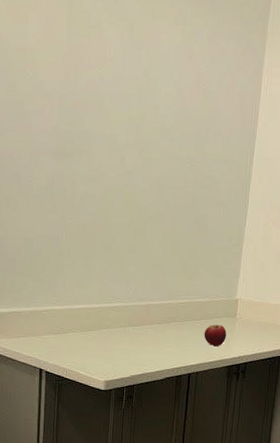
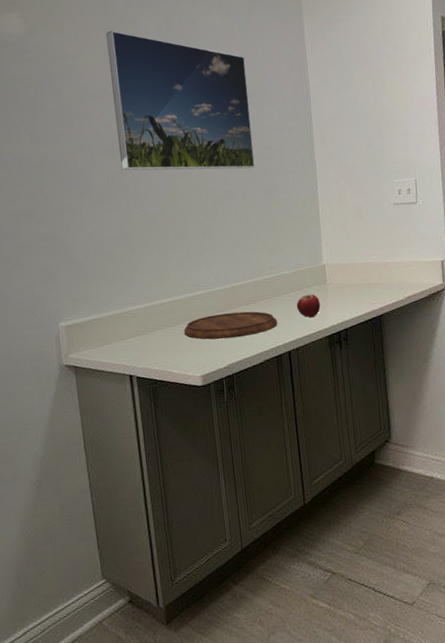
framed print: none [62,30,200,194] -> present [106,30,255,171]
cutting board: none [96,327,184,353] -> present [184,311,278,339]

